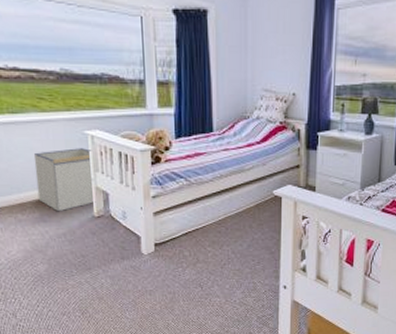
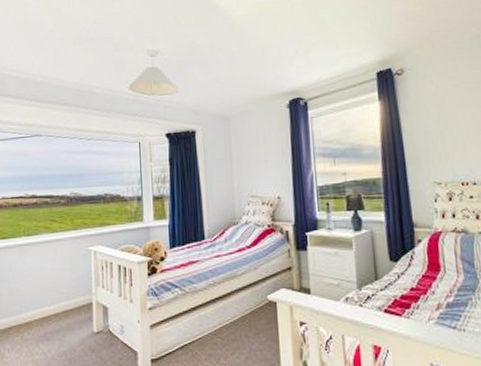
storage bin: present [33,148,107,211] -> none [42,264,107,328]

